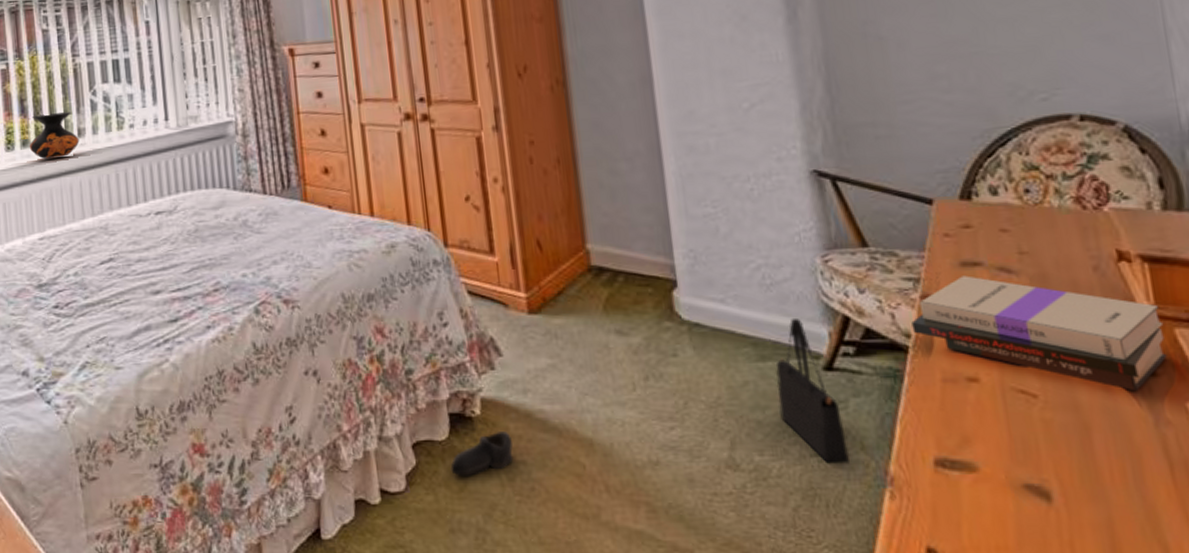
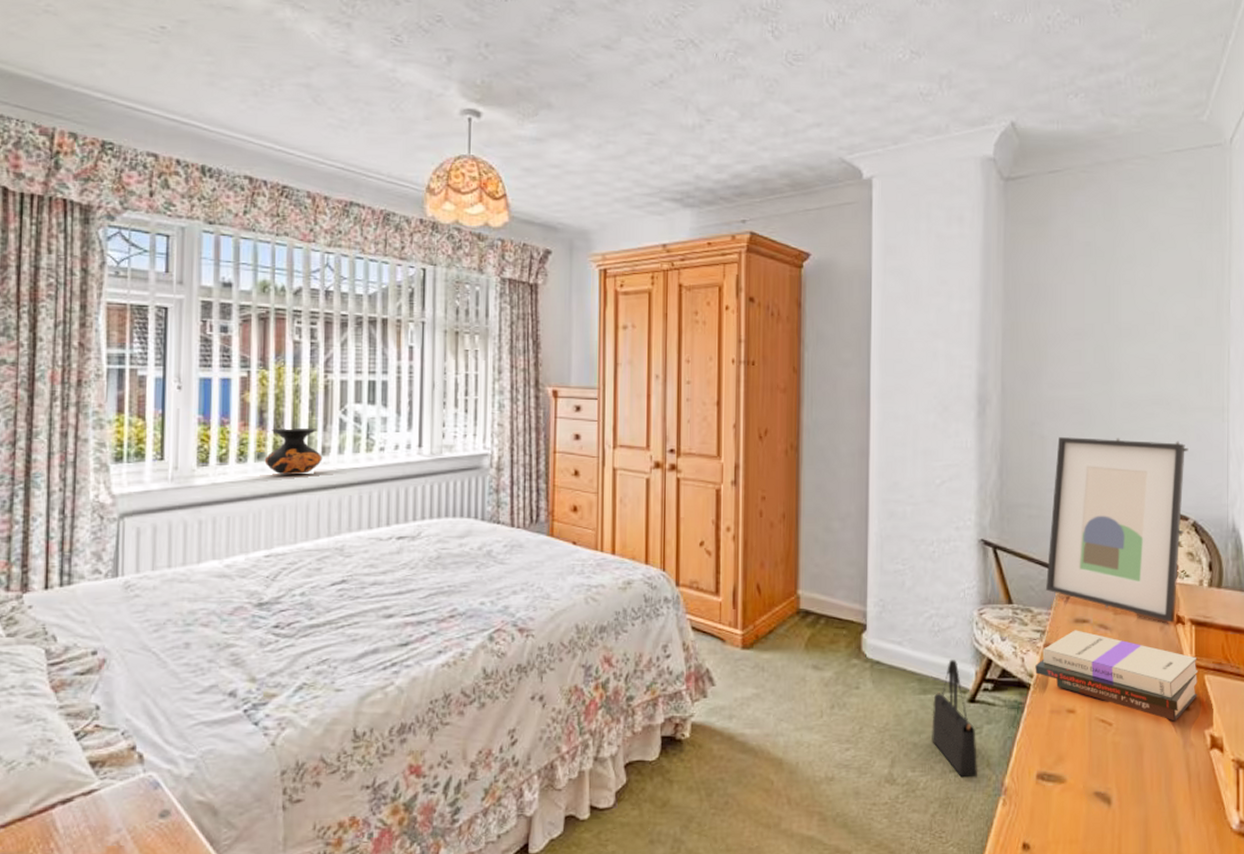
shoe: present [450,432,513,476] -> none [657,752,714,793]
picture frame: none [903,23,1115,261] -> present [1046,437,1189,623]

